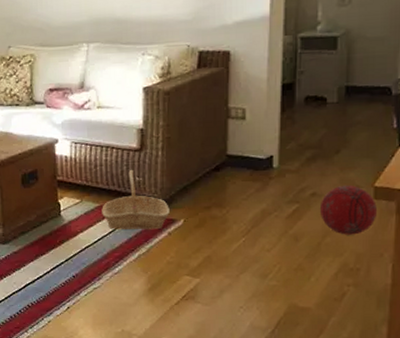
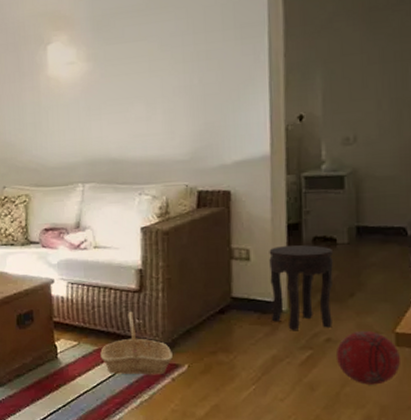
side table: none [262,104,324,187] -> present [269,245,334,331]

